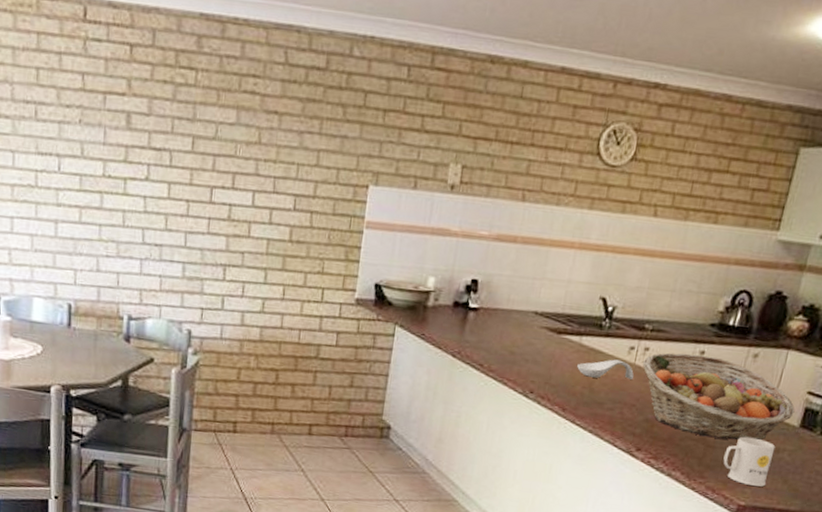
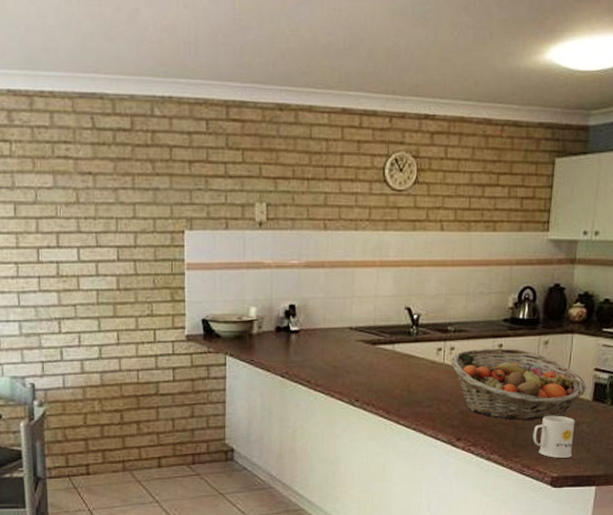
spoon rest: present [577,359,634,380] -> none [394,361,444,380]

